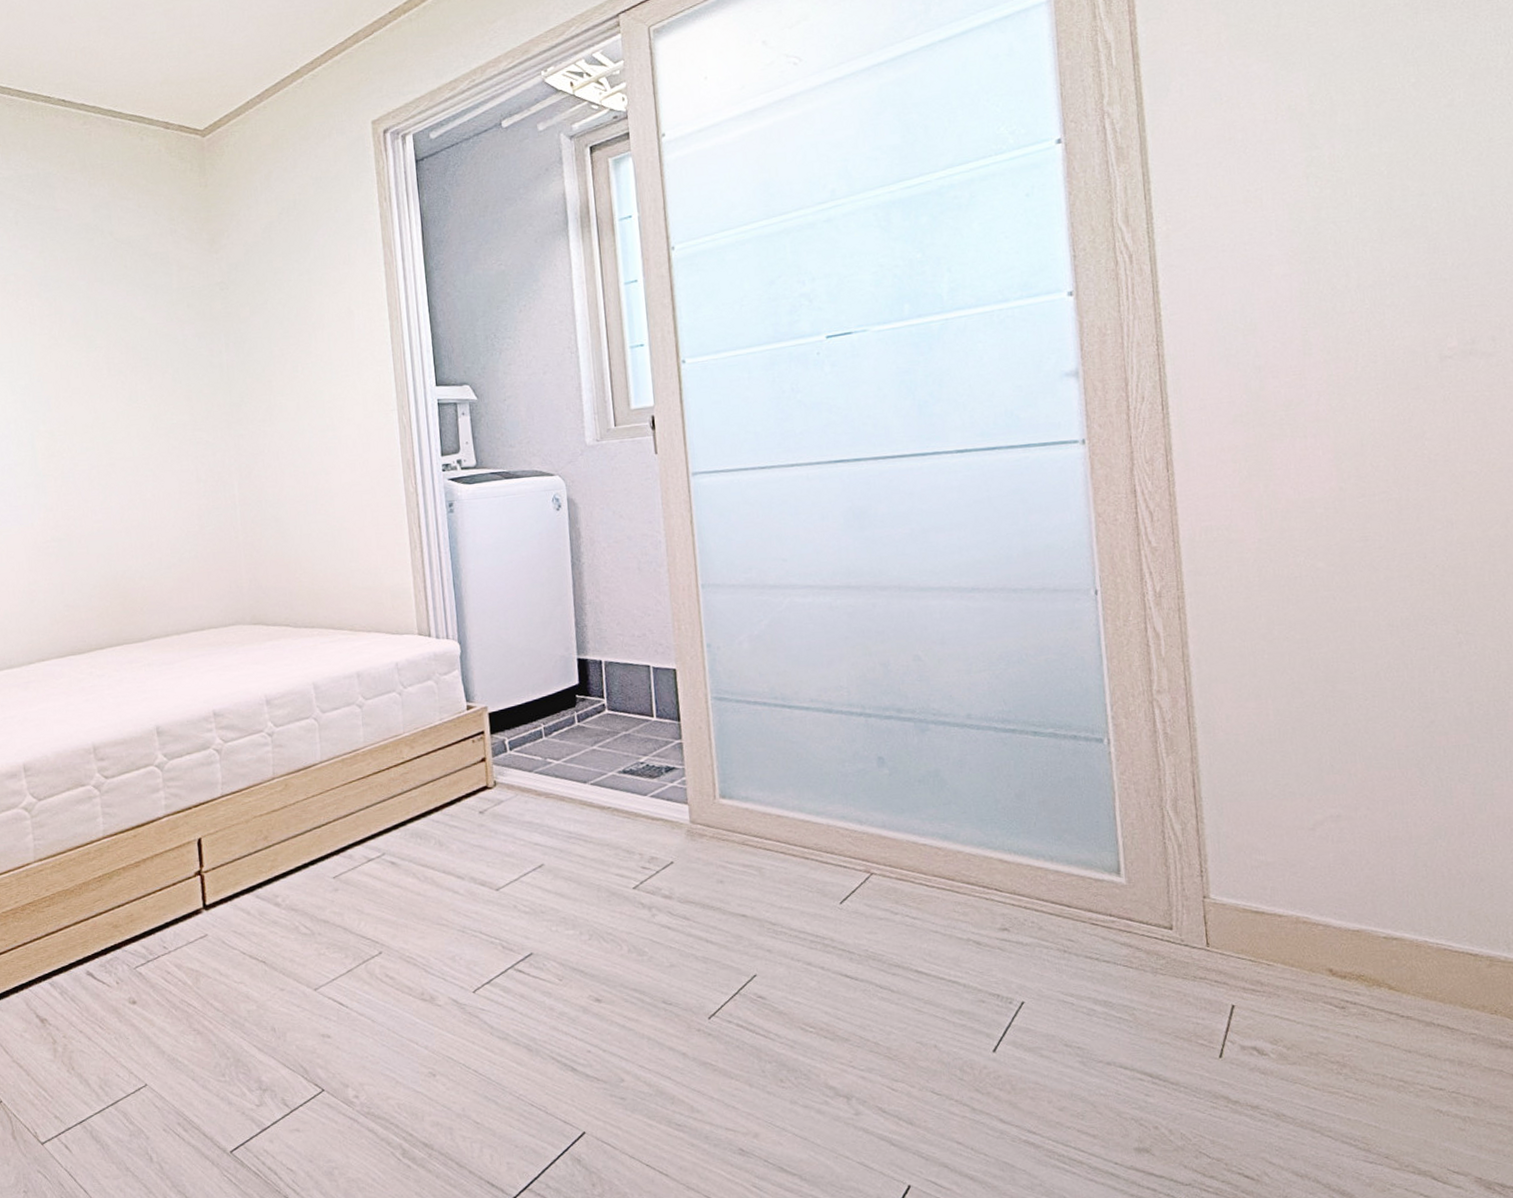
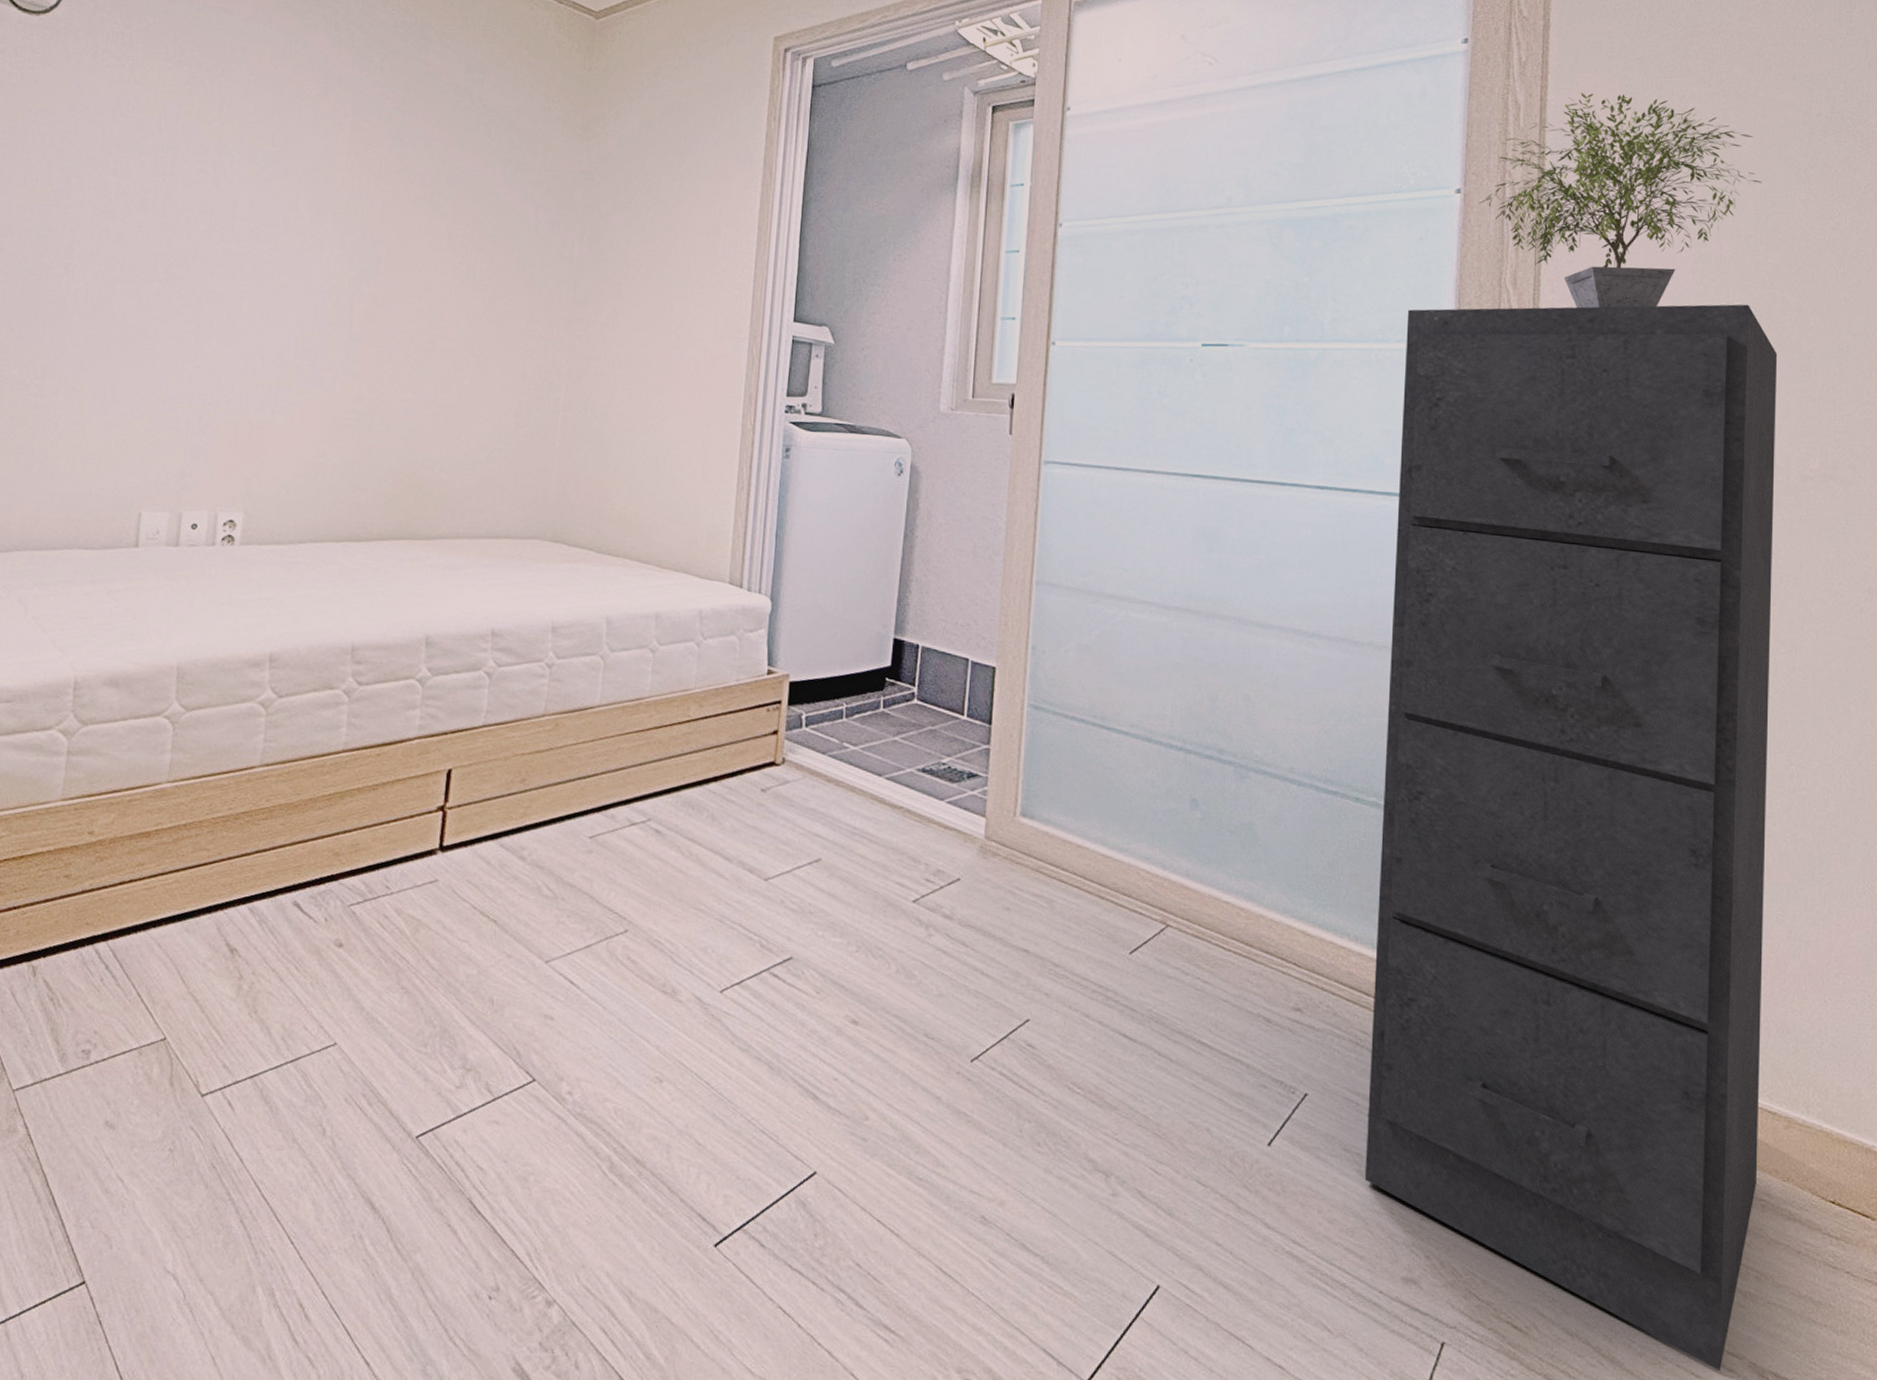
filing cabinet: none [1023,198,1466,1189] -> present [1364,304,1778,1370]
potted plant: none [1080,10,1368,234] -> present [1478,92,1762,309]

